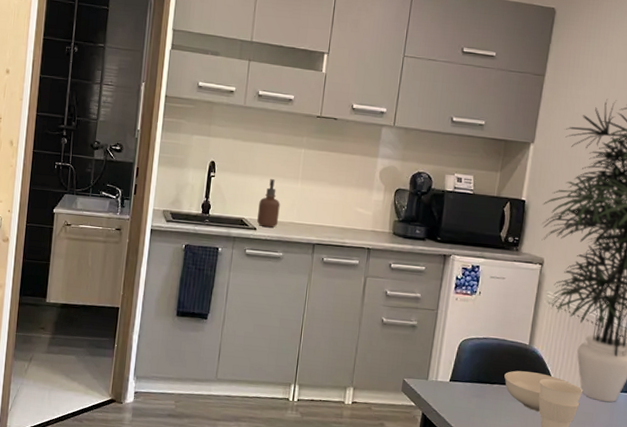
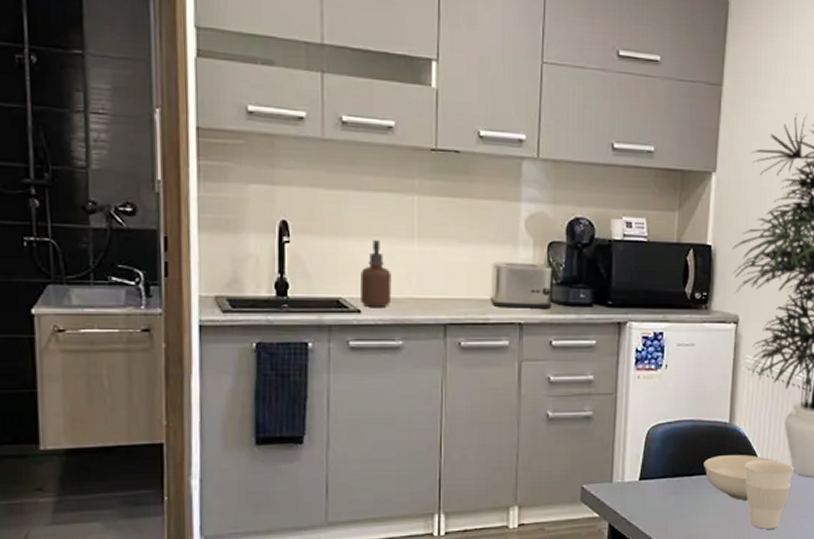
toaster: none [348,201,400,240] -> present [490,262,558,310]

